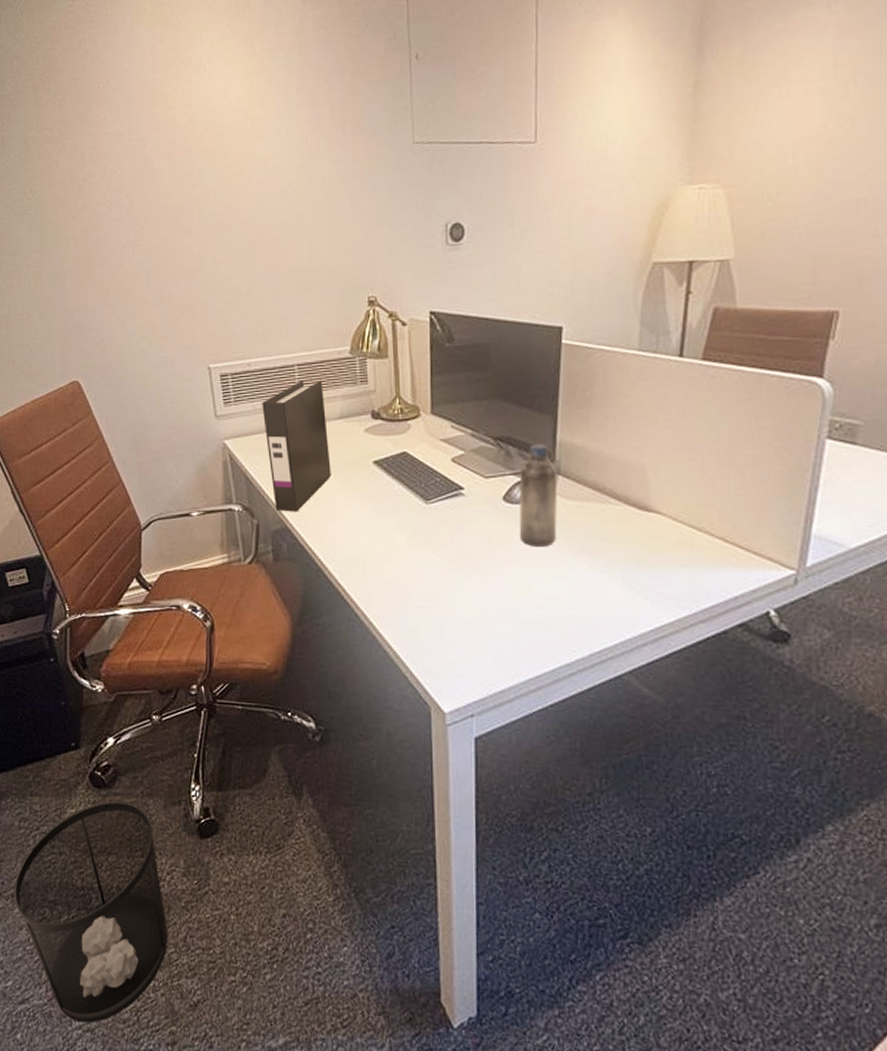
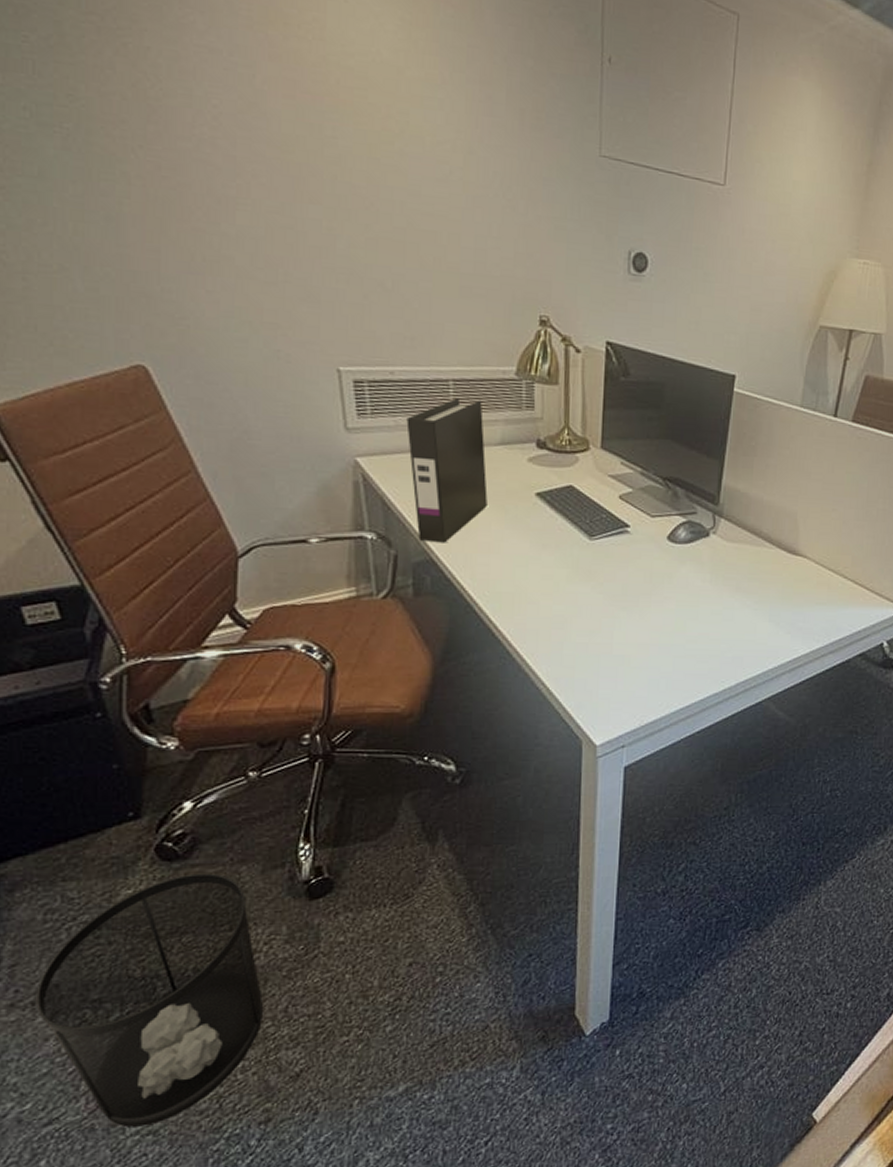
water bottle: present [519,444,558,547] -> none [680,487,720,586]

